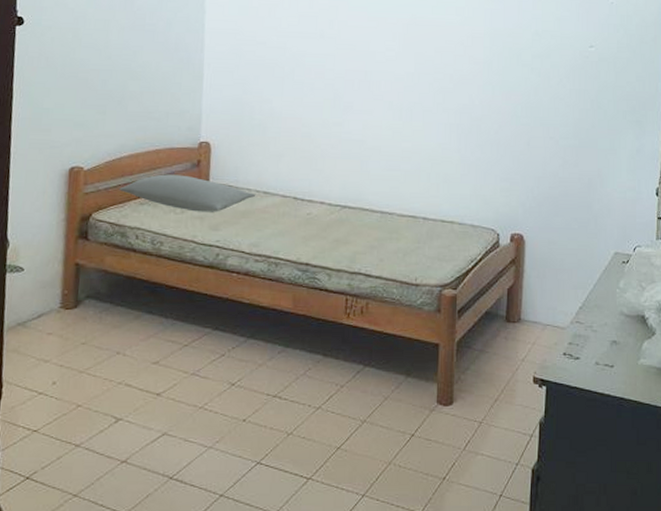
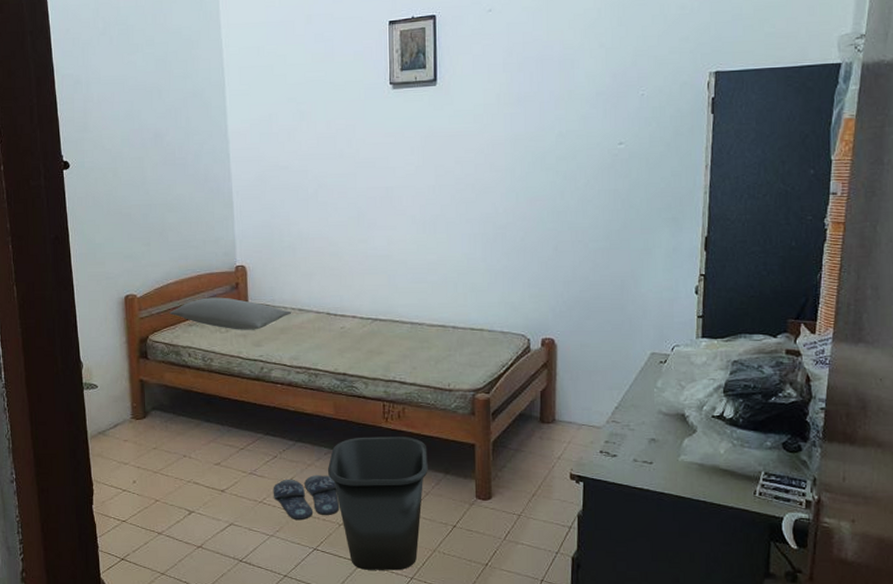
slippers: none [216,376,290,429] -> present [273,475,340,521]
waste bin: none [280,334,390,487] -> present [328,437,428,571]

